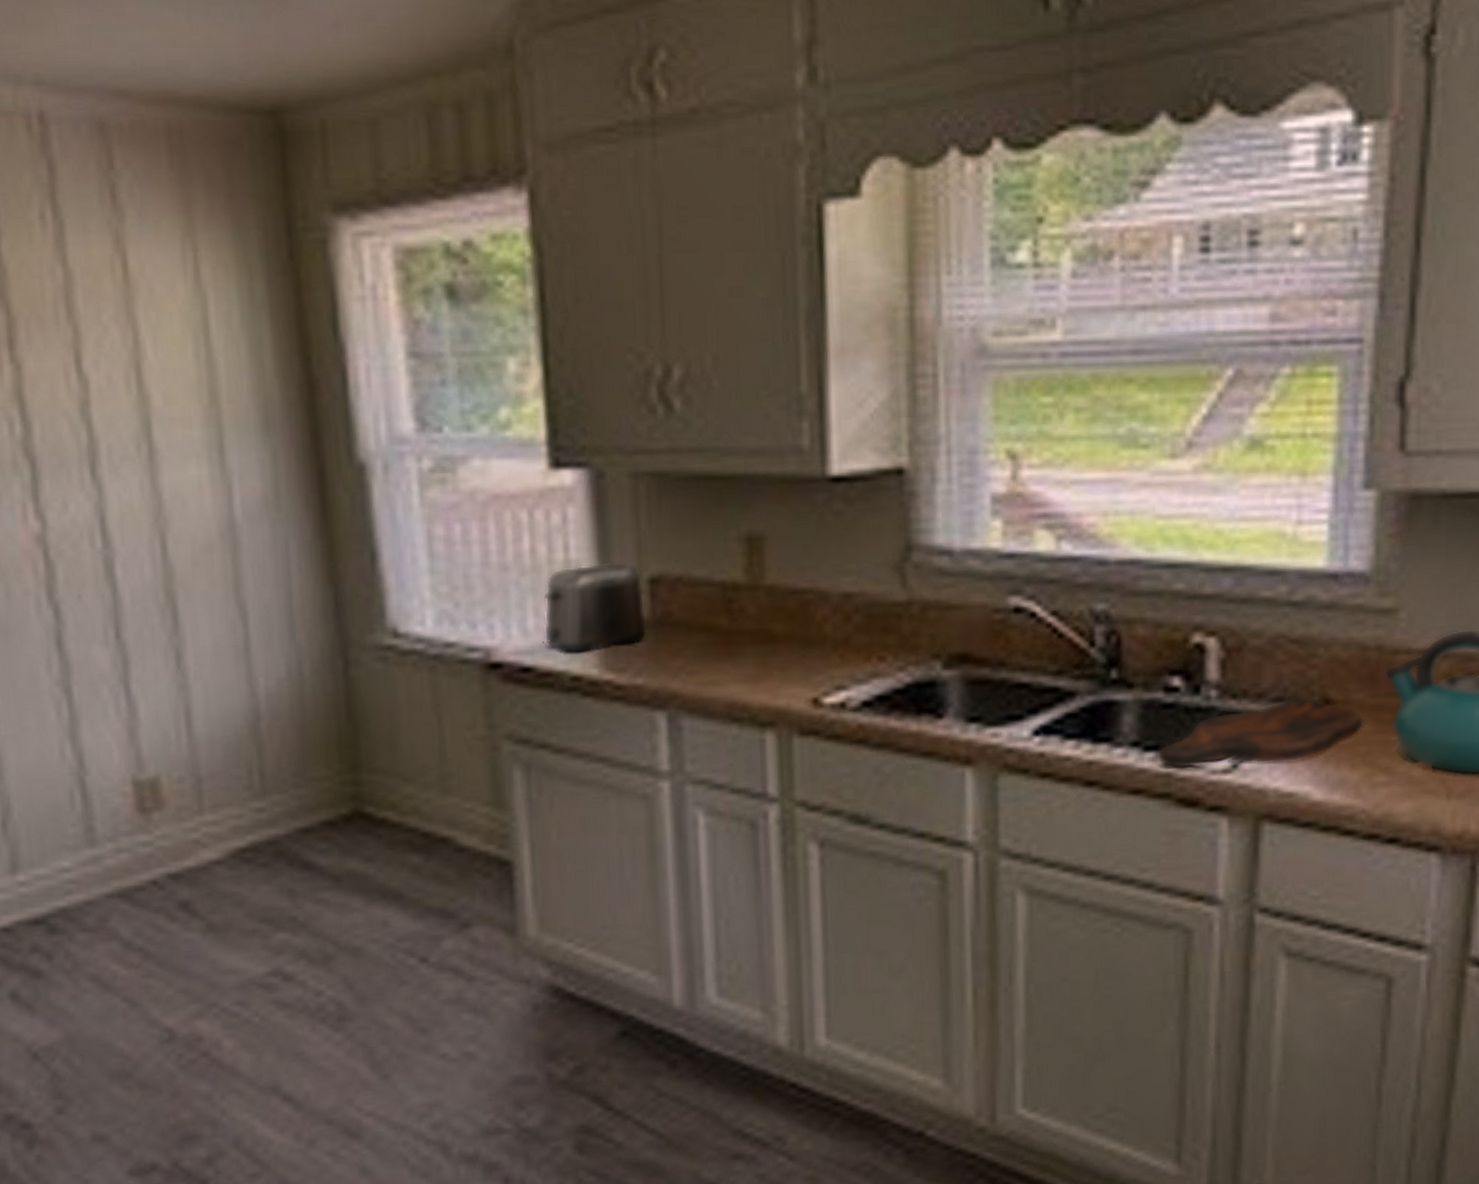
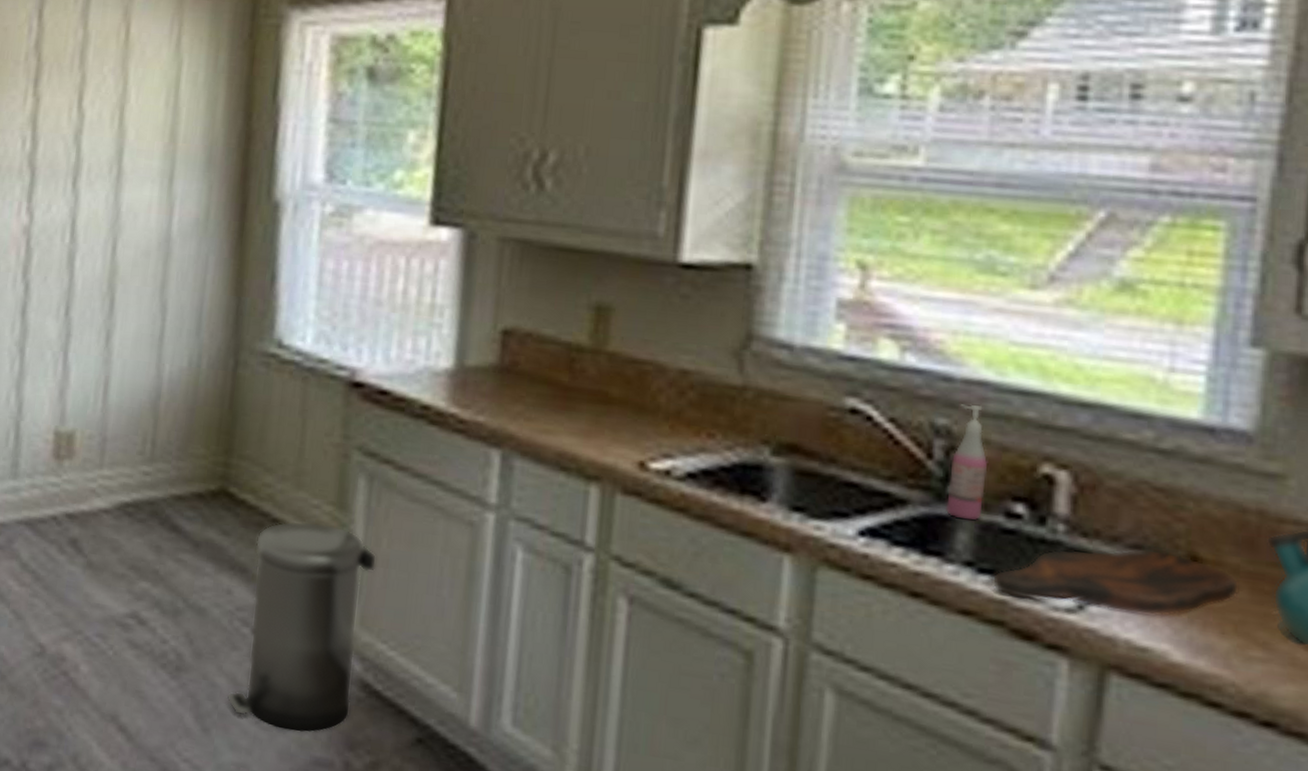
pedal bin: none [403,826,549,1058] -> present [227,520,377,733]
toaster: present [543,562,648,653] -> none [402,309,497,386]
soap dispenser: none [1111,585,1146,702] -> present [946,404,989,521]

